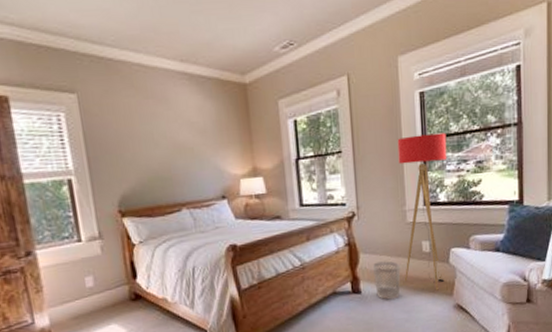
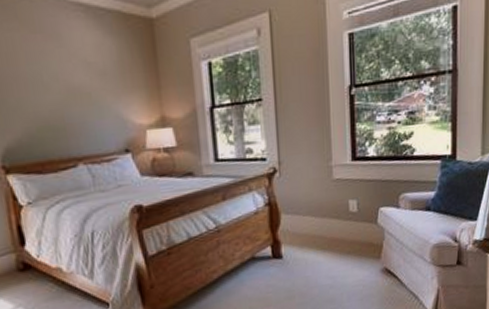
wastebasket: present [372,261,401,300] -> none [294,222,326,265]
floor lamp: present [397,132,447,291] -> none [324,79,378,254]

